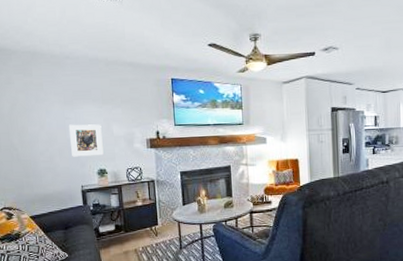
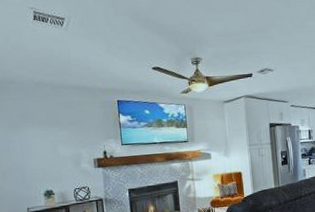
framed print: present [68,124,104,157] -> none [13,146,50,180]

